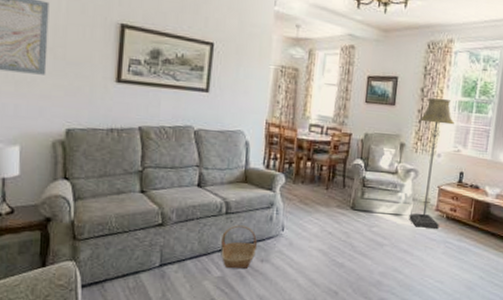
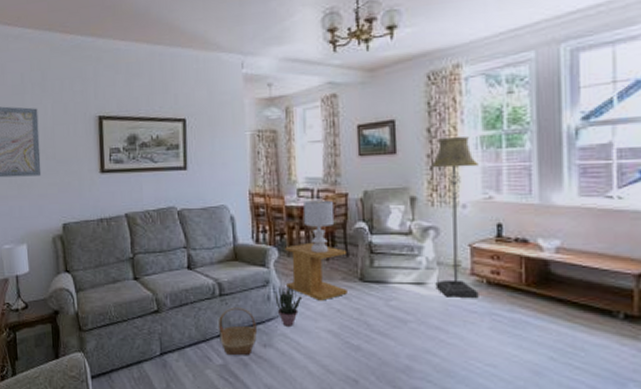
potted plant: none [276,208,300,245] -> present [274,285,301,326]
side table: none [288,172,343,224] -> present [285,242,347,301]
lamp: none [312,135,340,183] -> present [304,200,335,253]

